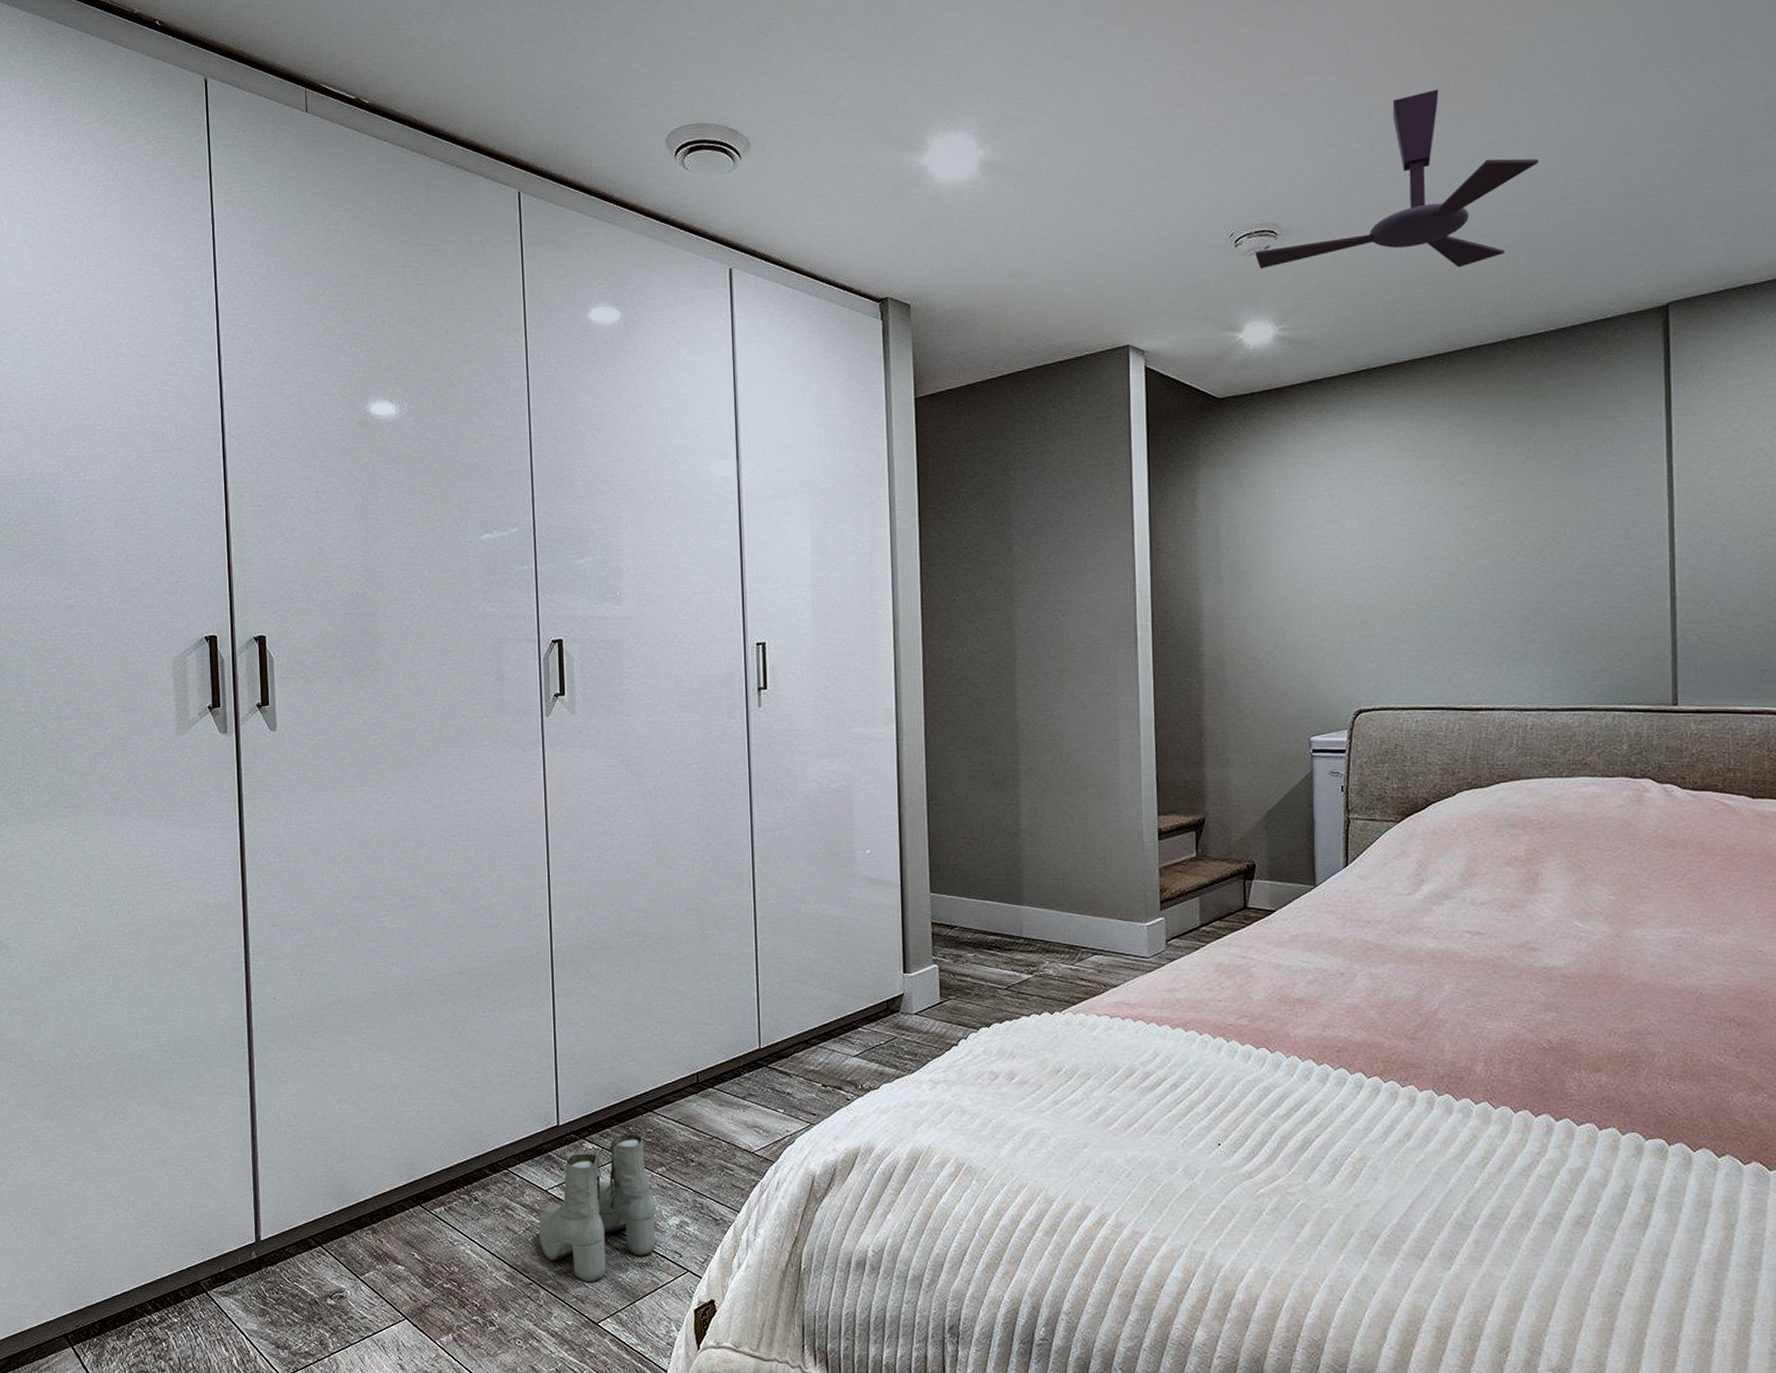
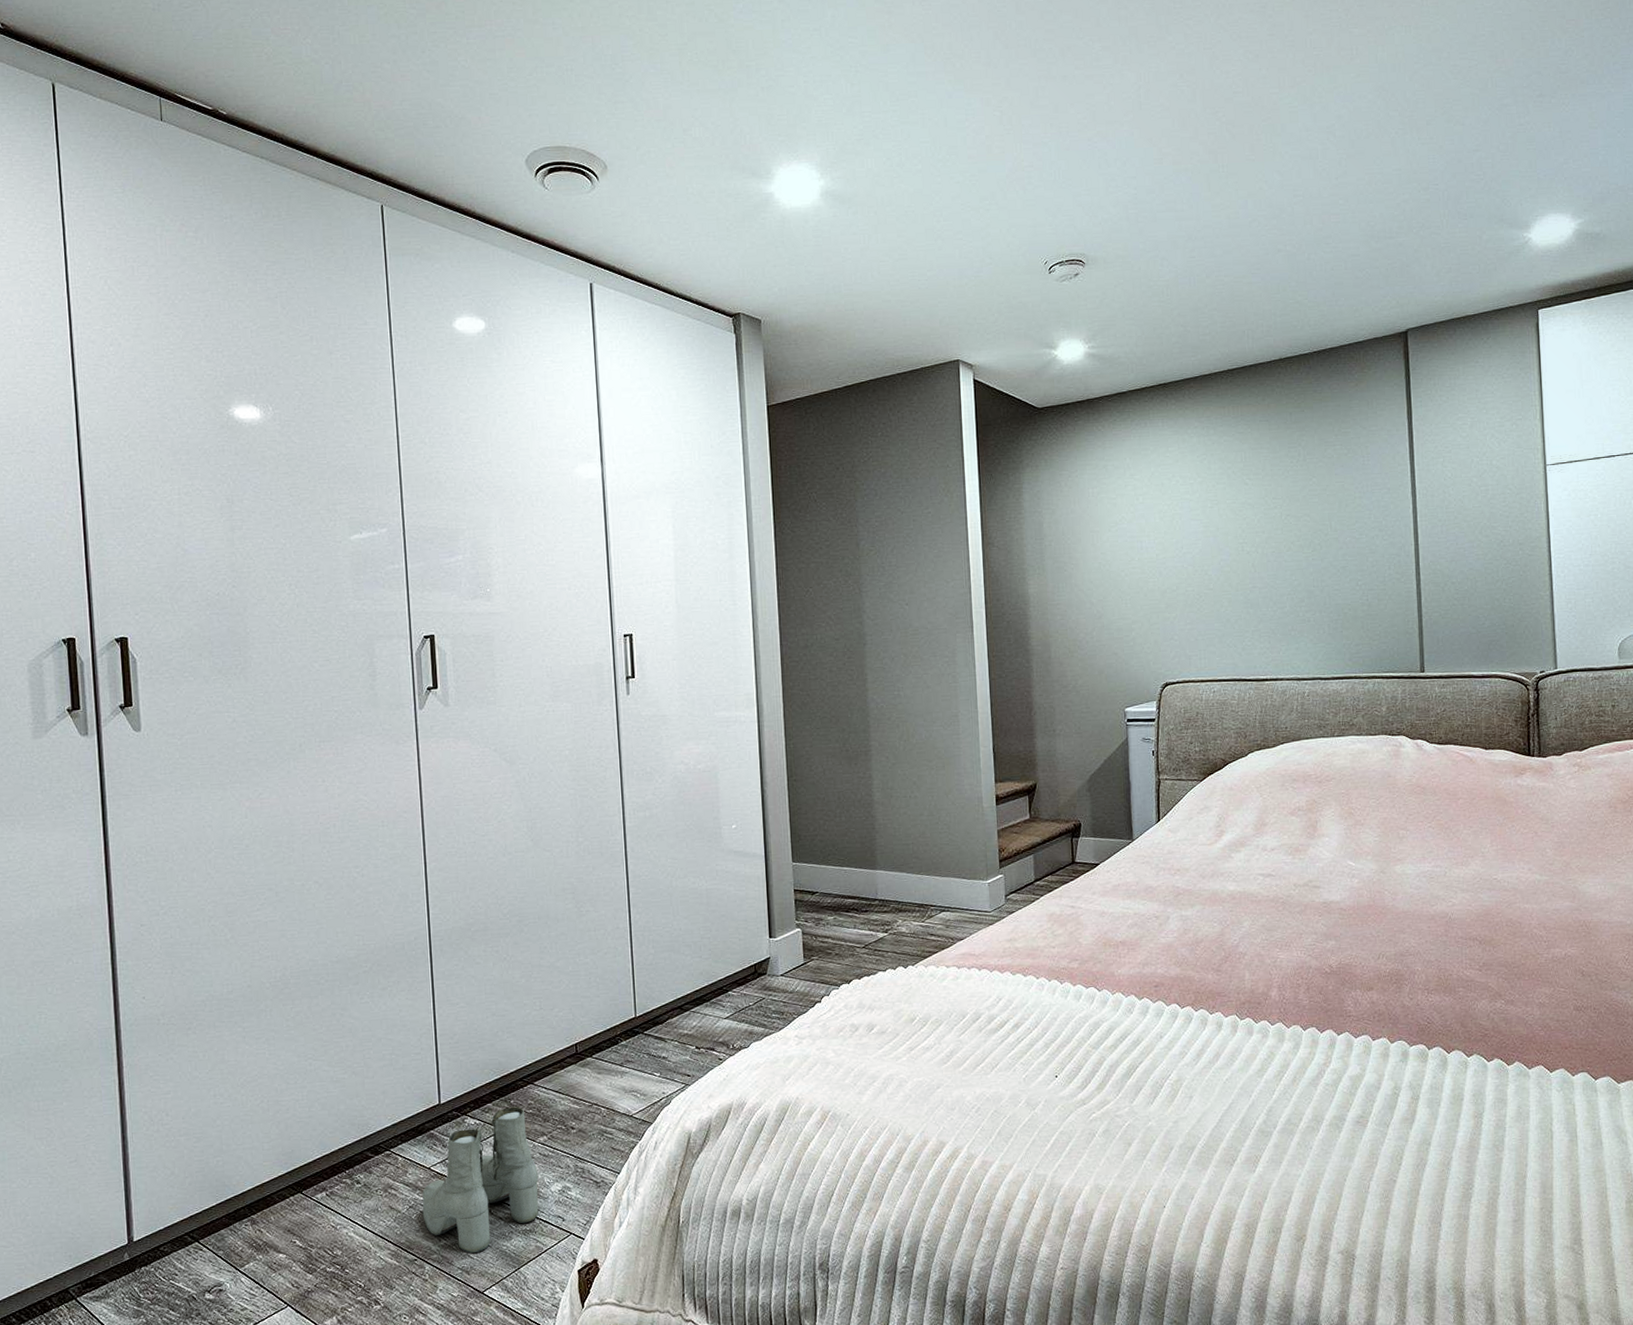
ceiling fan: present [1255,89,1539,269] -> none [1066,140,1301,296]

